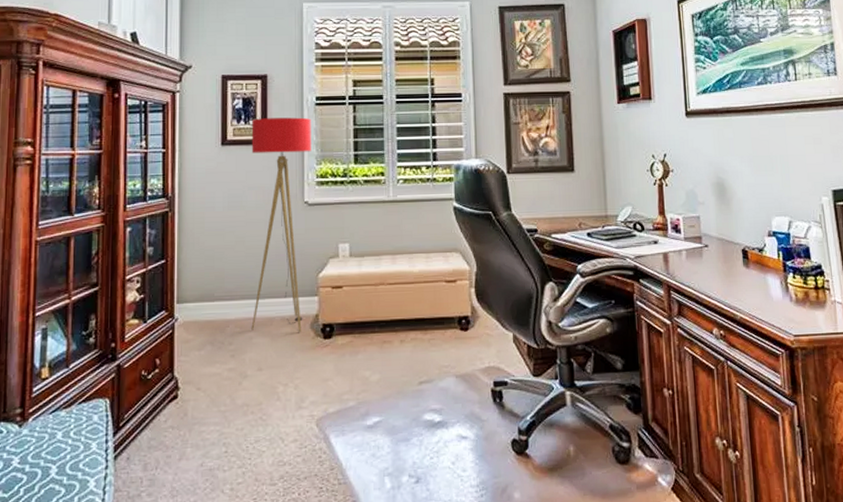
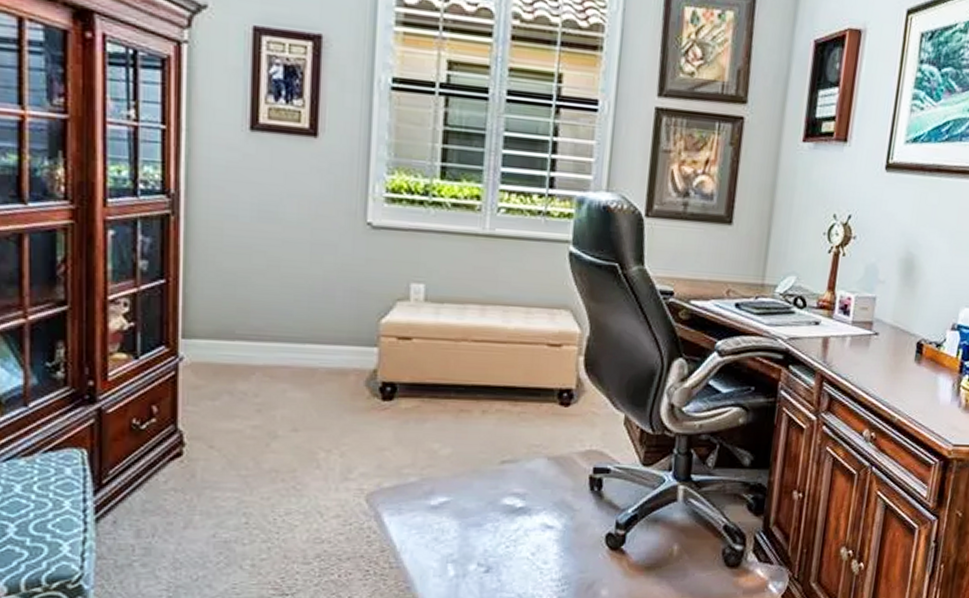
floor lamp: present [251,117,312,332] -> none [285,97,384,389]

